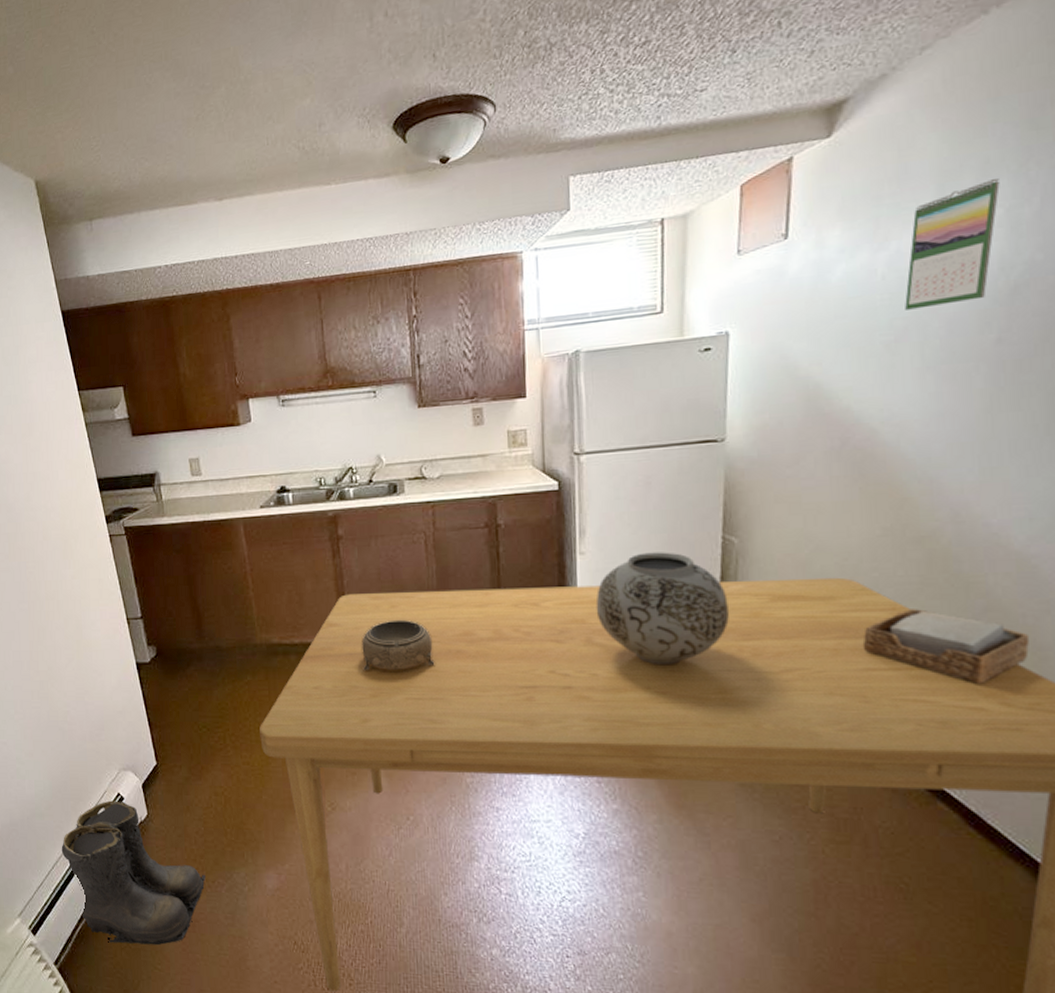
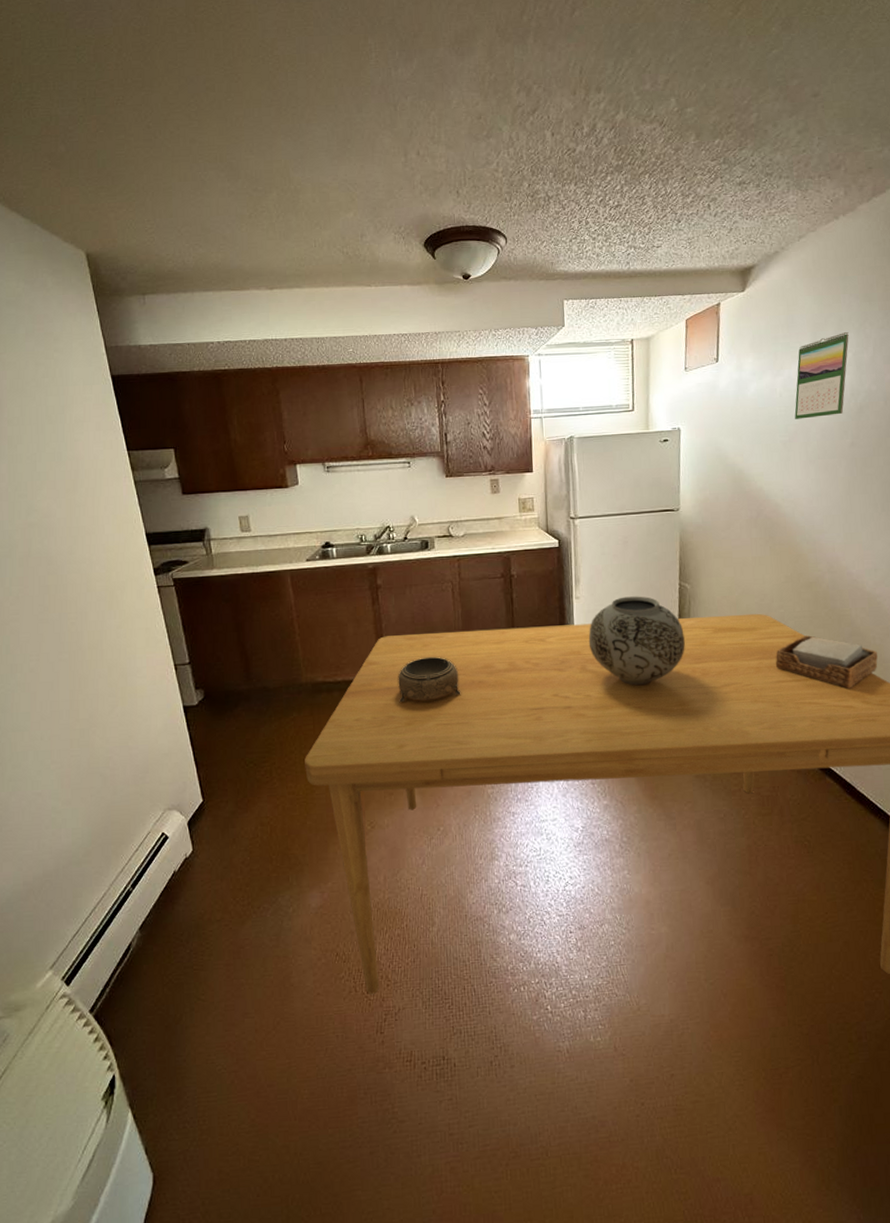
boots: present [61,800,206,946] -> none [100,840,251,981]

